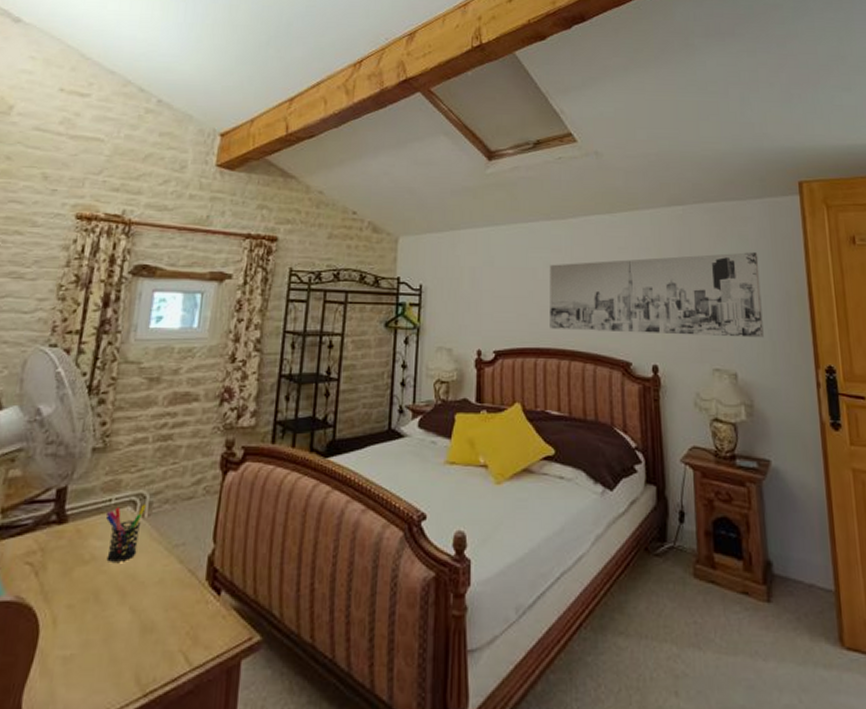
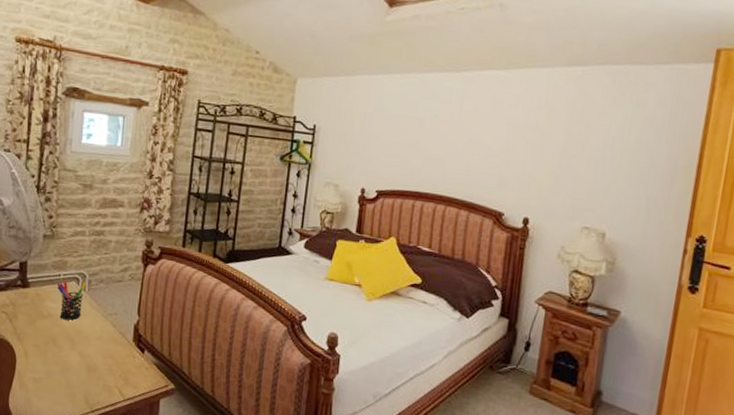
wall art: present [549,252,764,338] -> none [431,115,653,203]

